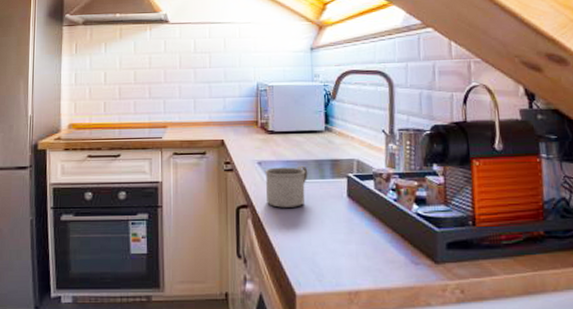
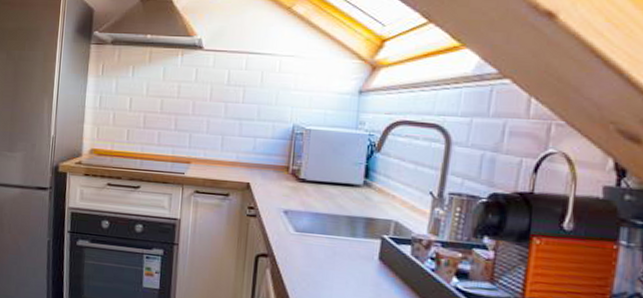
mug: present [265,165,308,208] -> none [289,218,339,264]

